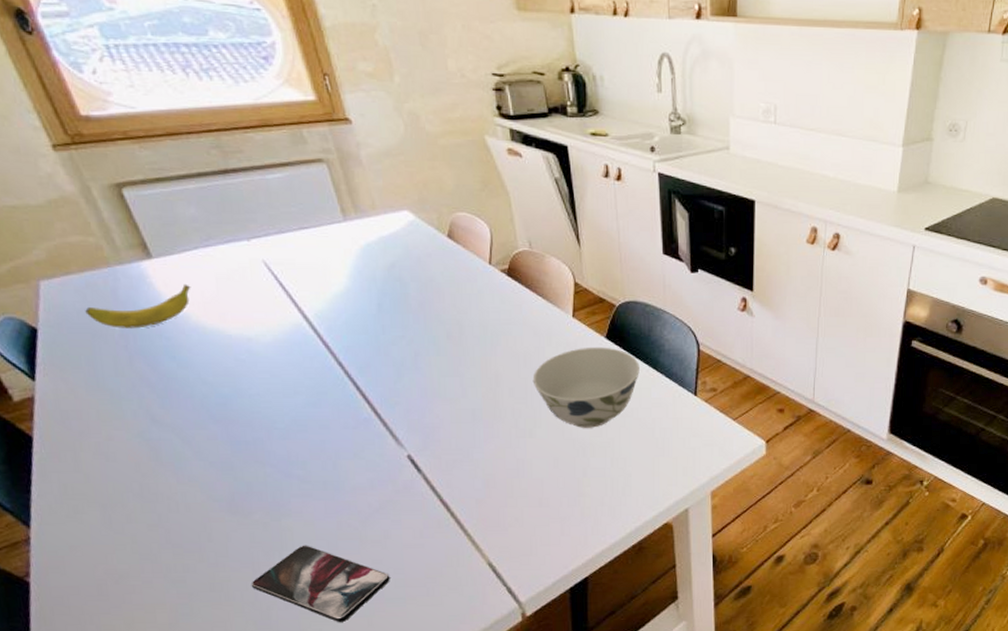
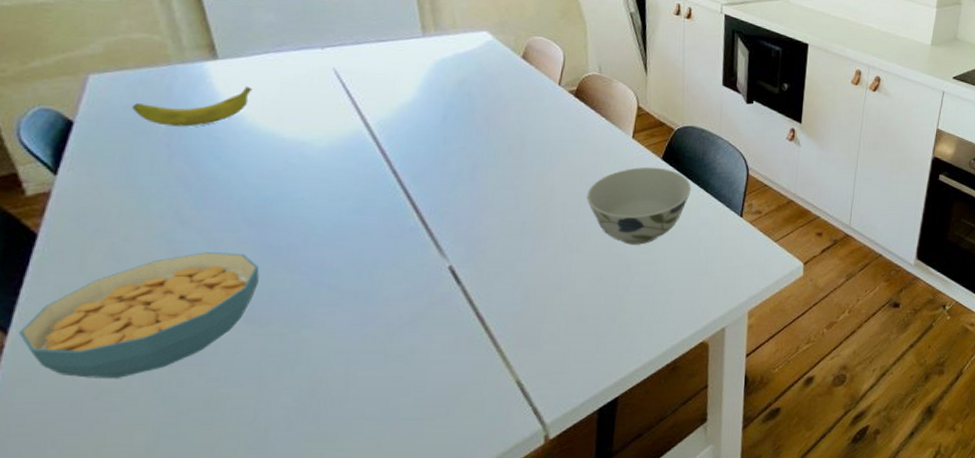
cereal bowl: none [38,448,235,566] -> present [18,252,260,379]
smartphone: present [251,545,390,623] -> none [252,359,410,446]

